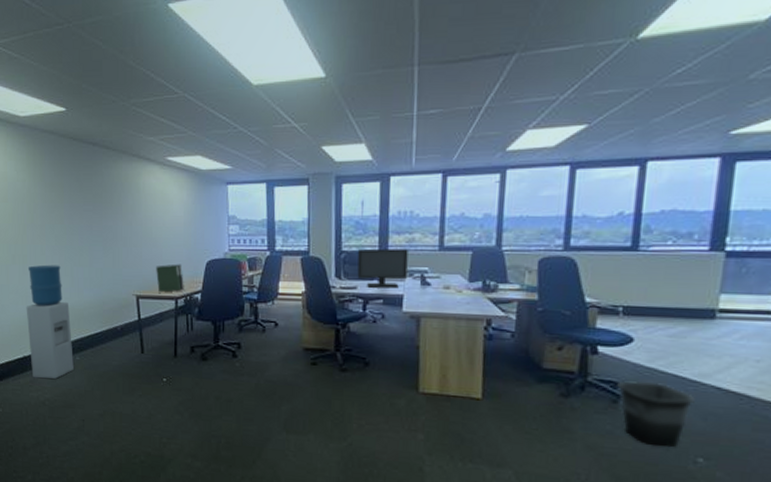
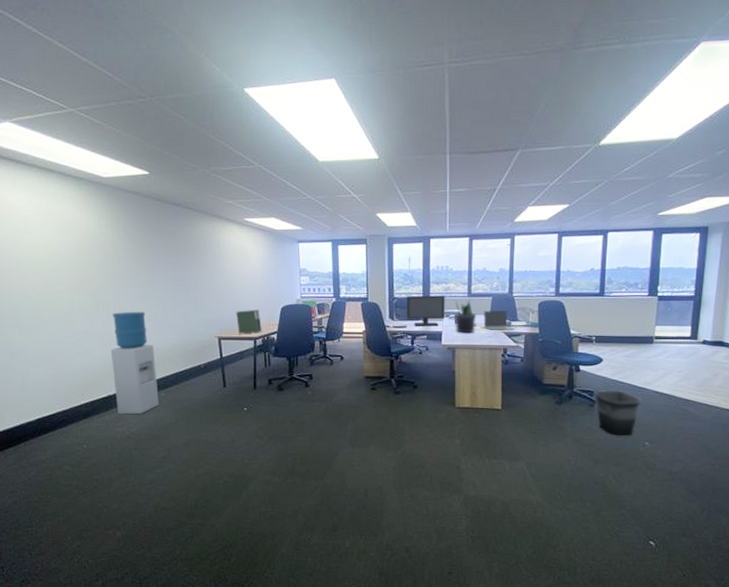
planter: none [420,254,451,298] -> present [455,299,477,333]
laptop: none [459,269,501,295] -> present [483,310,513,330]

